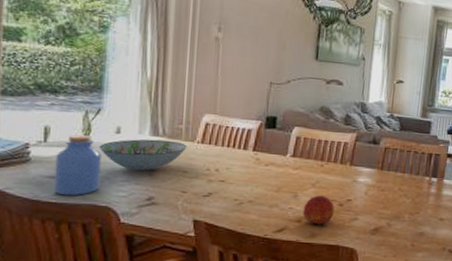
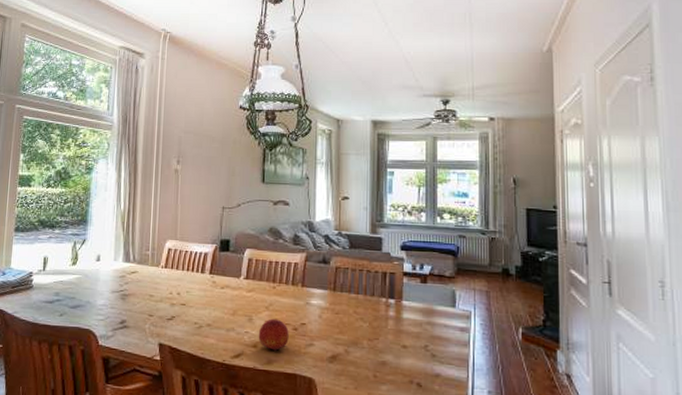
jar: present [54,134,101,196] -> none [49,263,85,319]
decorative bowl: present [99,139,187,172] -> none [83,265,153,296]

